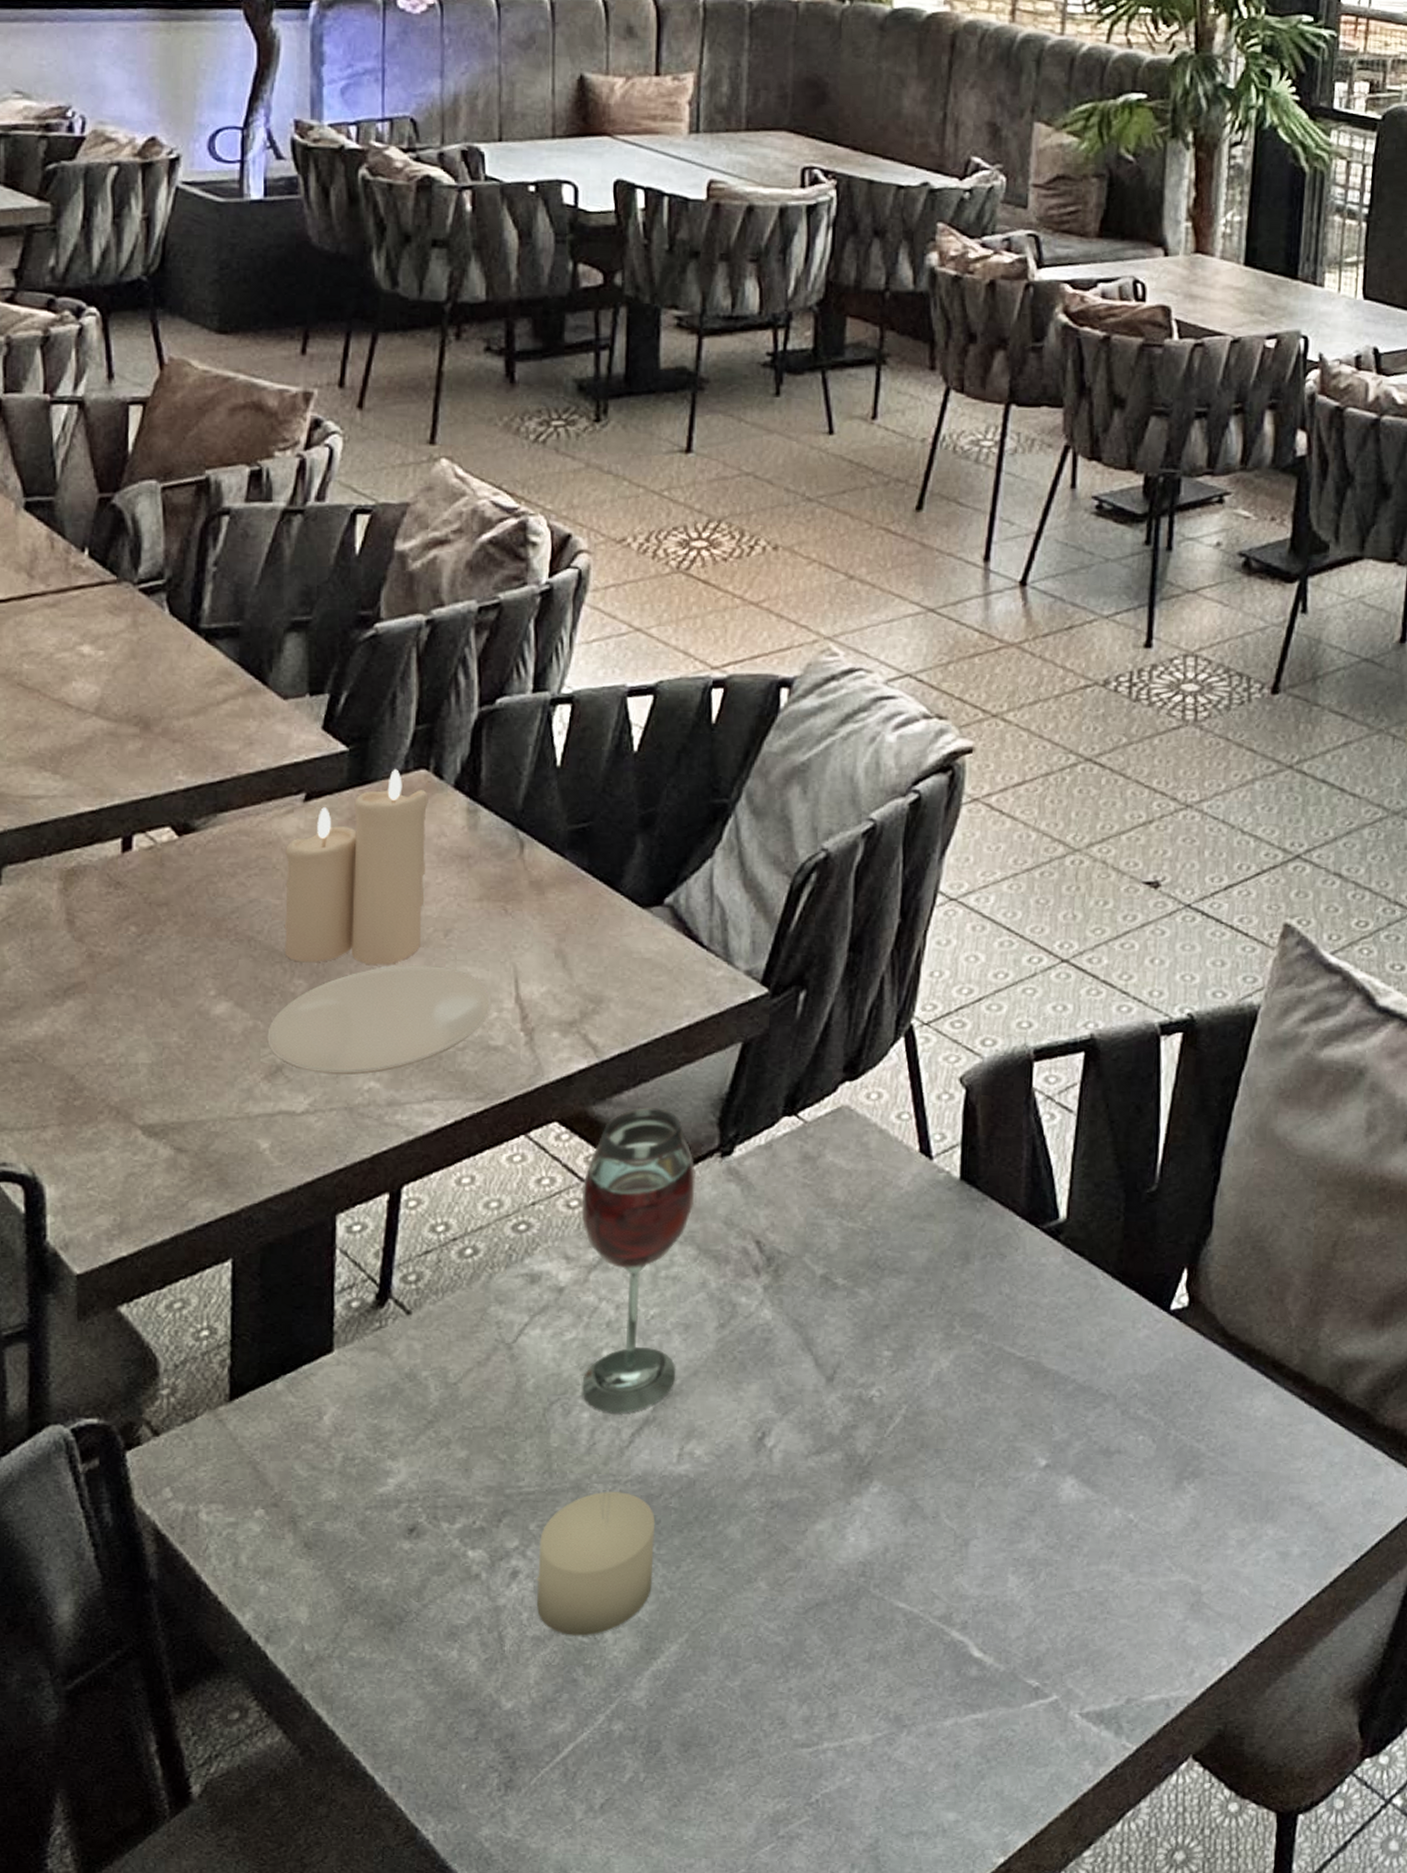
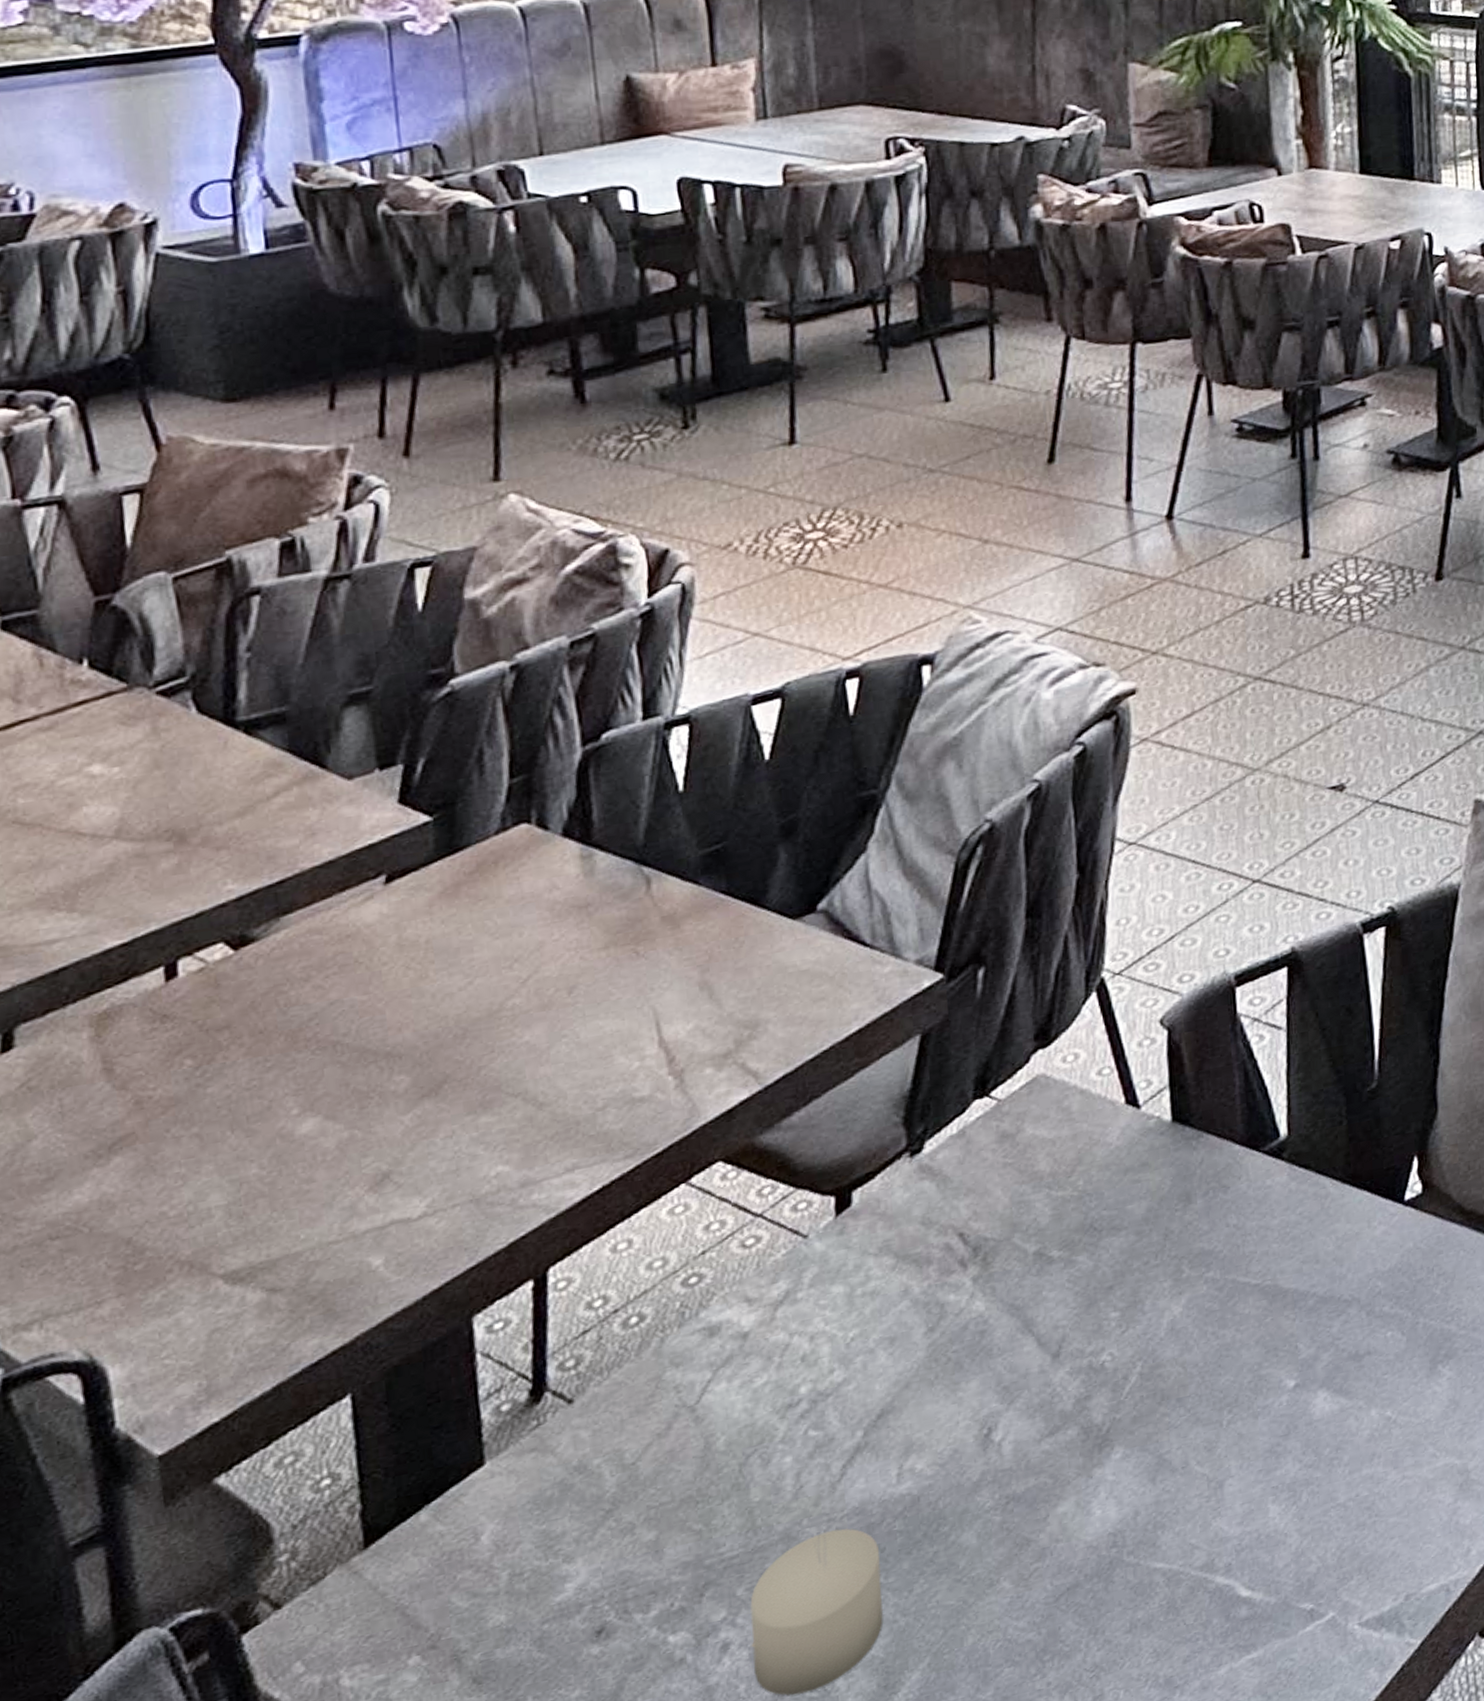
plate: present [267,965,492,1076] -> none [367,1026,632,1172]
candle: present [284,769,428,965] -> none [368,829,541,1057]
wineglass: present [581,1107,696,1414] -> none [757,1121,886,1451]

